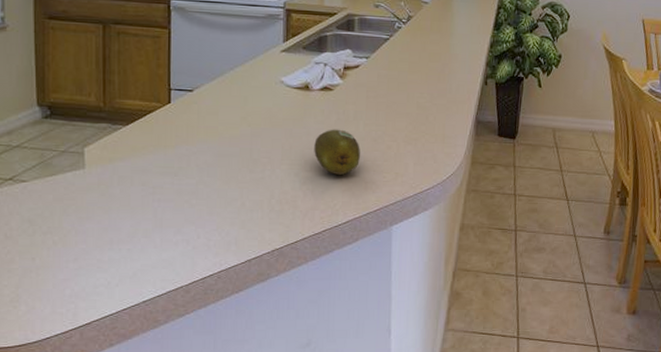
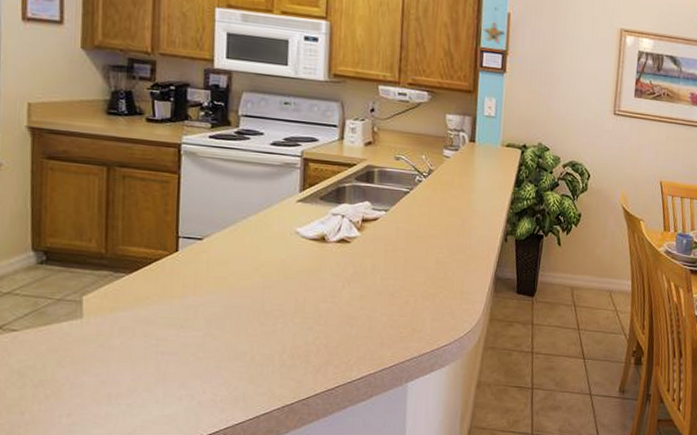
fruit: present [314,129,360,175] -> none [329,282,377,330]

